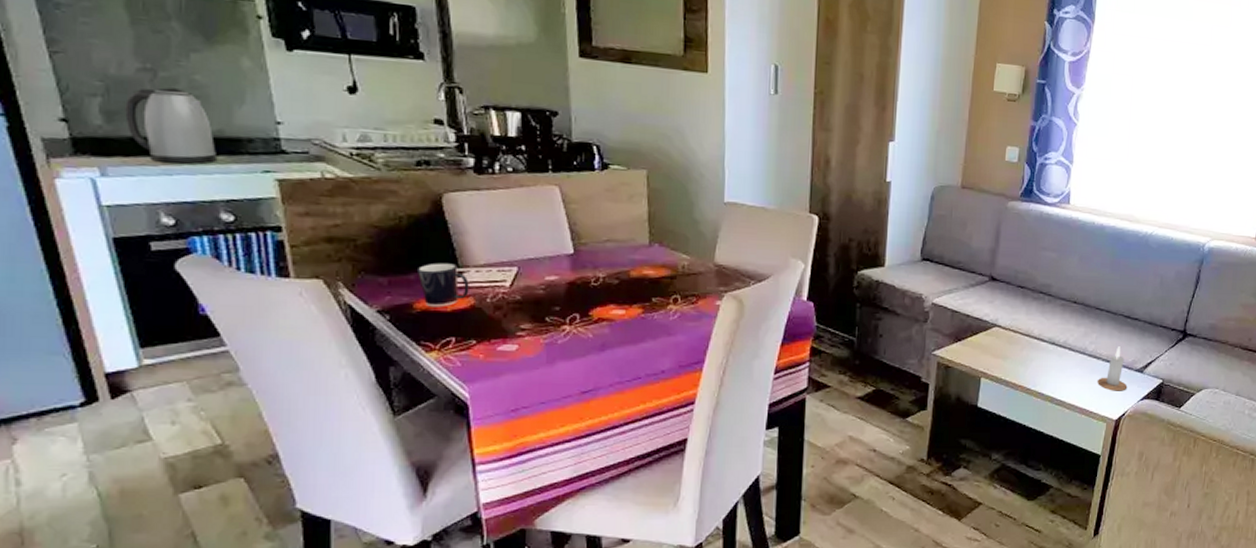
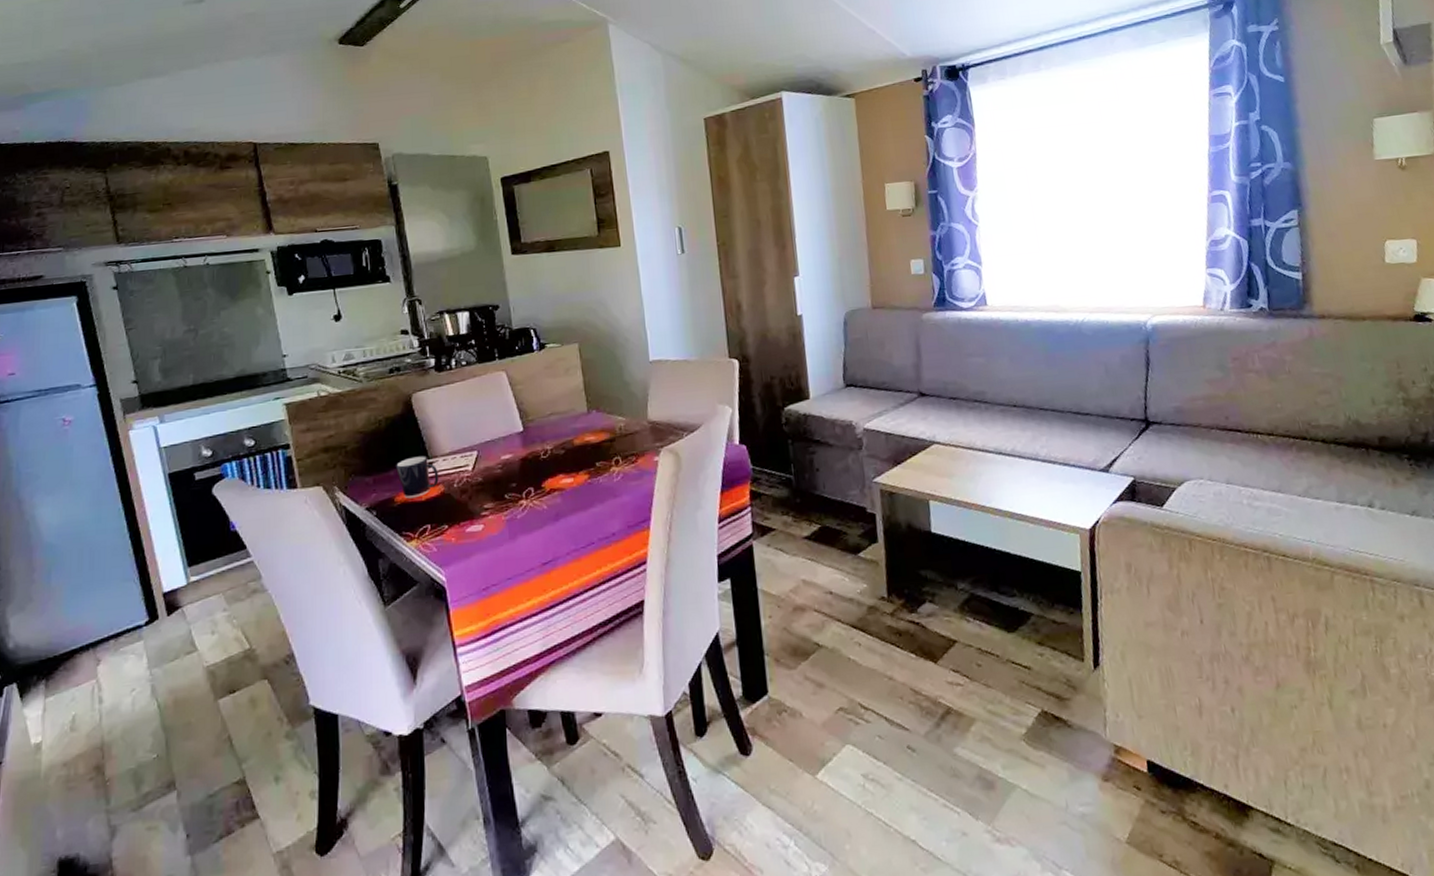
kettle: present [125,87,216,164] -> none [176,341,240,405]
candle: present [1098,346,1128,391] -> none [1058,446,1095,497]

